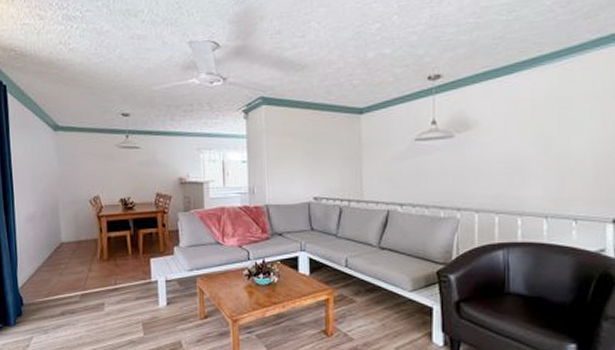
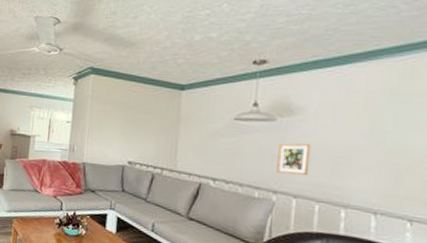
picture frame: none [459,158,488,191] -> present [277,143,311,175]

